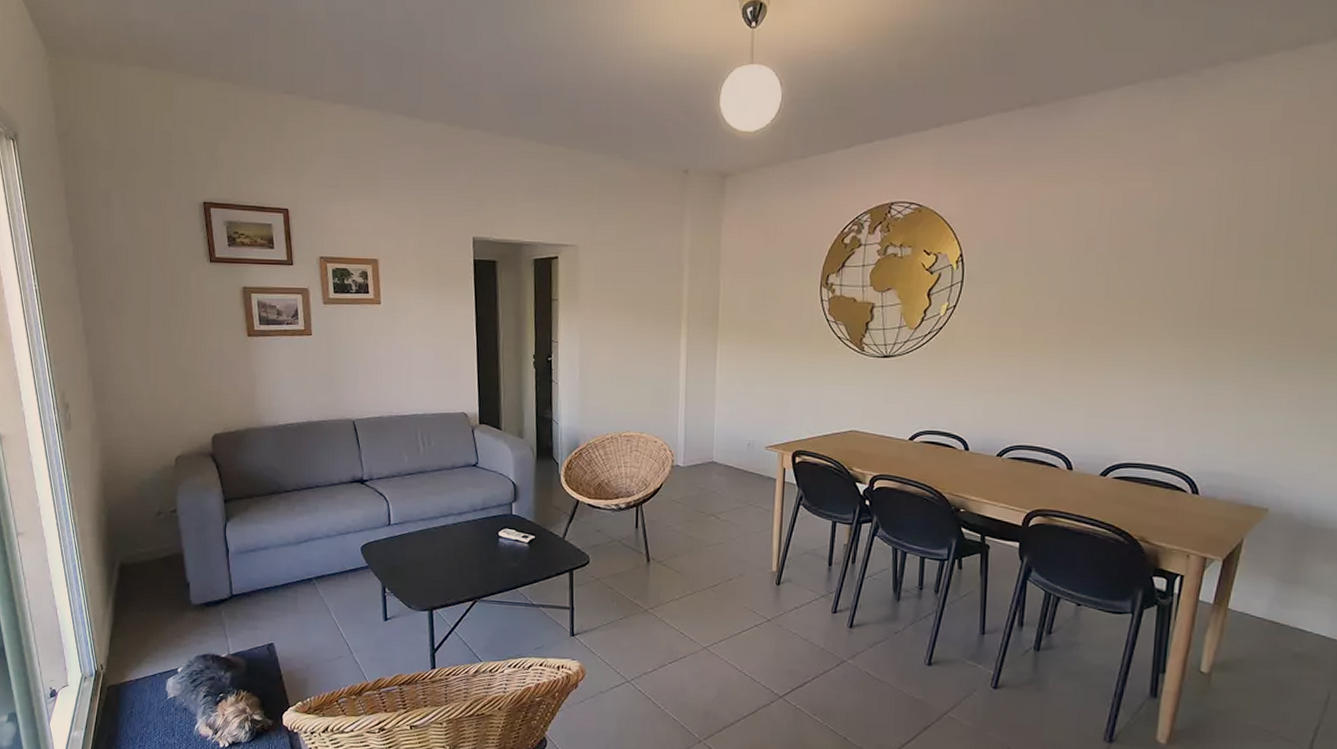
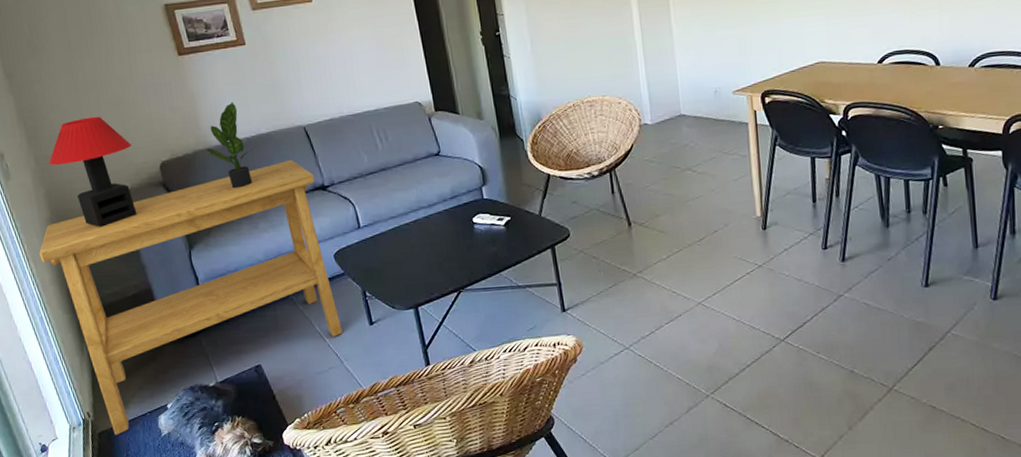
side table: none [84,449,357,691] -> present [39,159,342,435]
table lamp: none [108,382,189,488] -> present [48,116,137,227]
potted plant: none [257,387,304,470] -> present [205,101,256,189]

